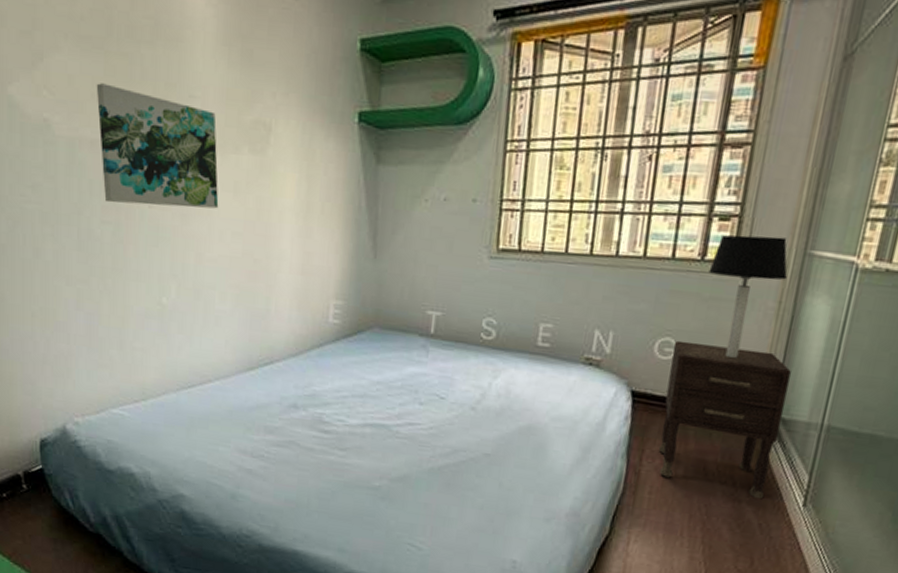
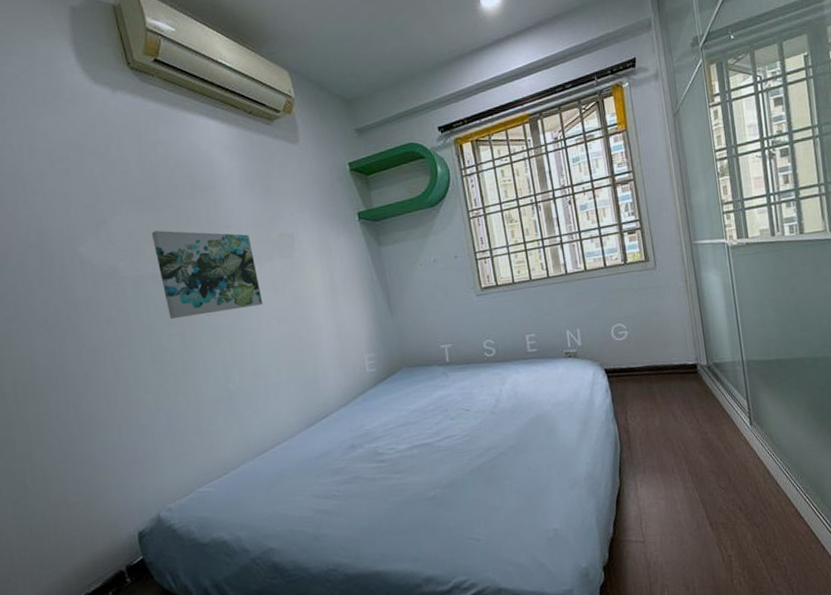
nightstand: present [658,340,791,499] -> none [624,317,722,429]
table lamp: present [708,235,788,358] -> none [632,236,685,328]

